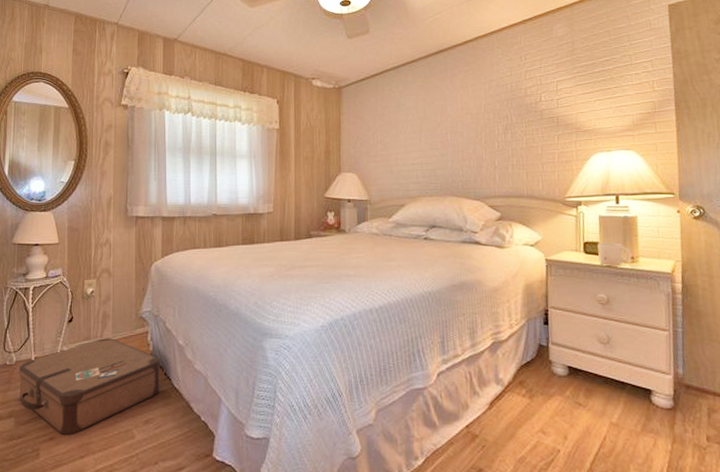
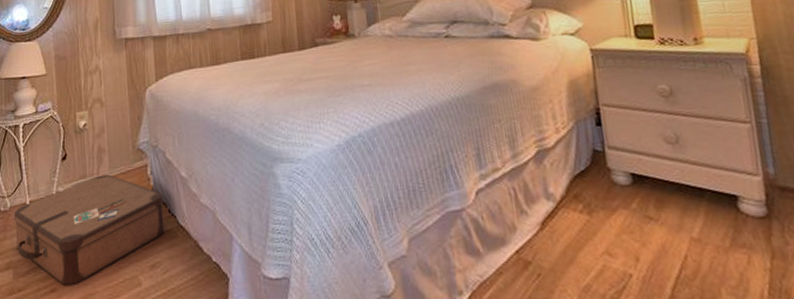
mug: present [597,242,631,267] -> none [650,23,693,52]

